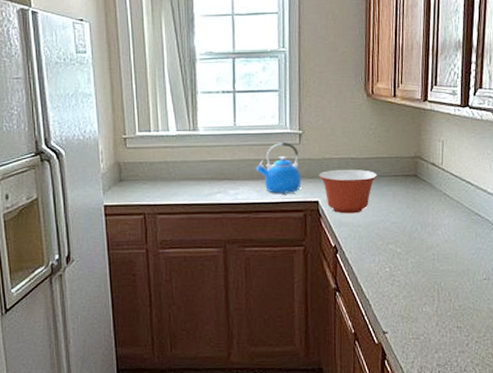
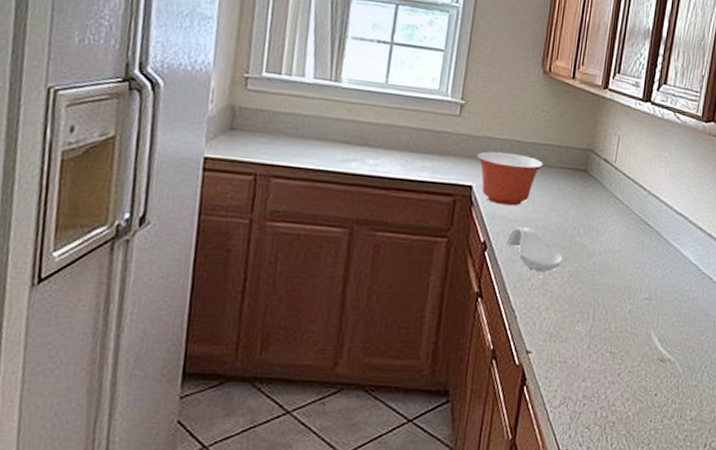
kettle: present [256,141,302,193] -> none [404,110,457,172]
spoon rest: none [354,229,405,265] -> present [506,227,563,272]

